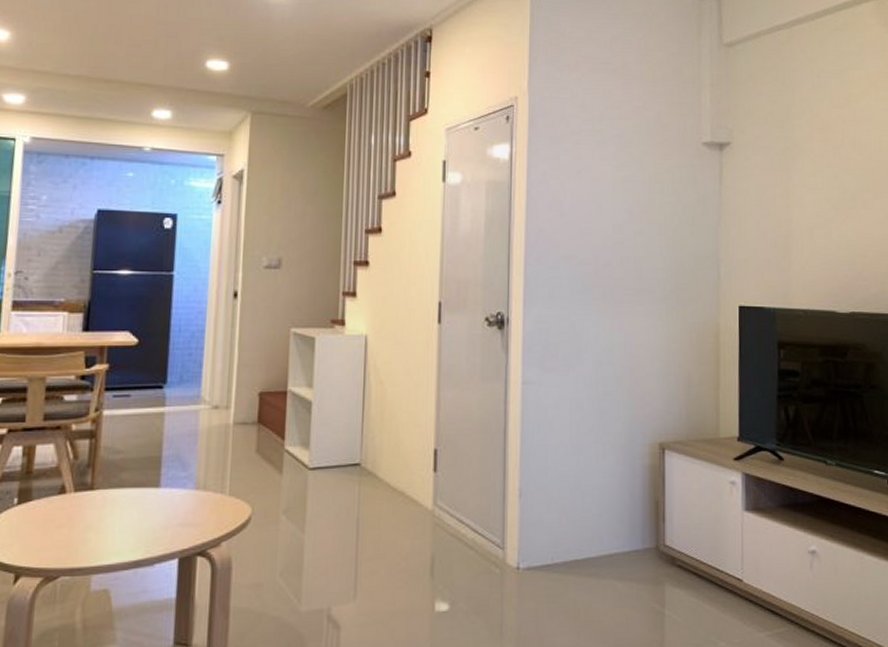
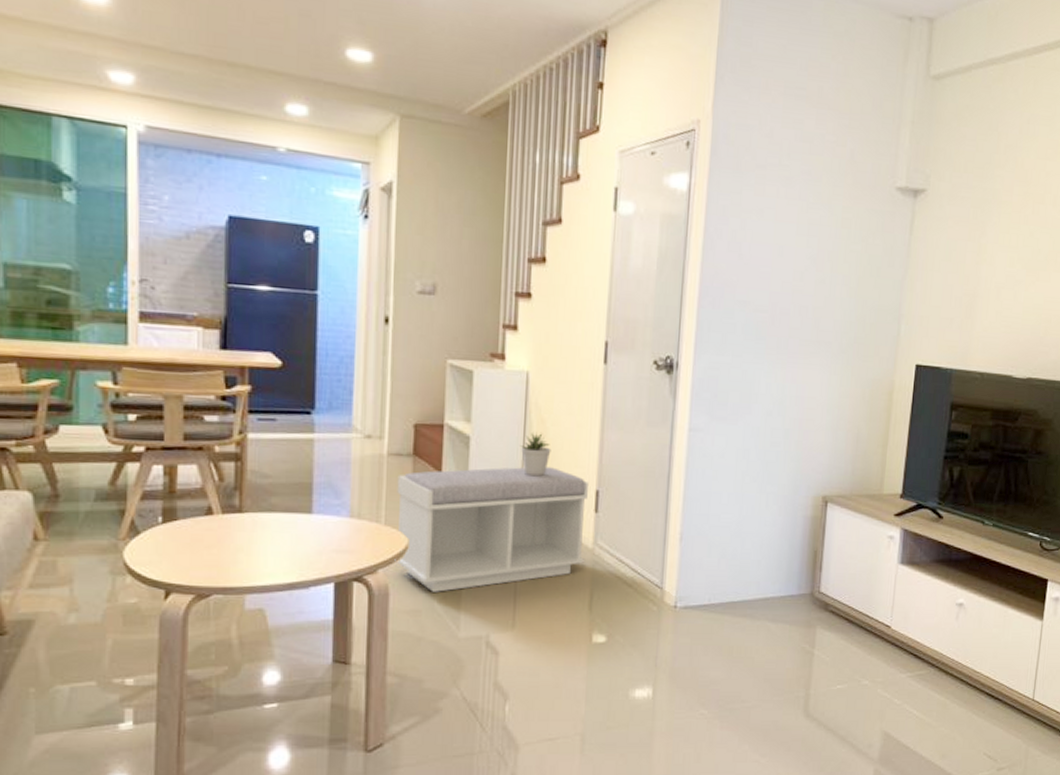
bench: none [238,428,426,564] -> present [394,467,588,592]
potted plant: none [360,395,390,438] -> present [520,433,551,477]

